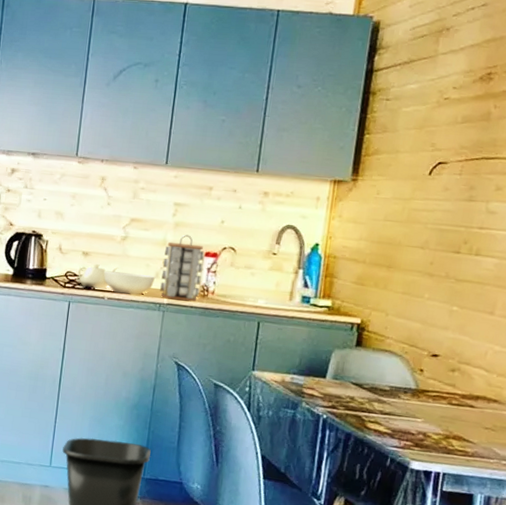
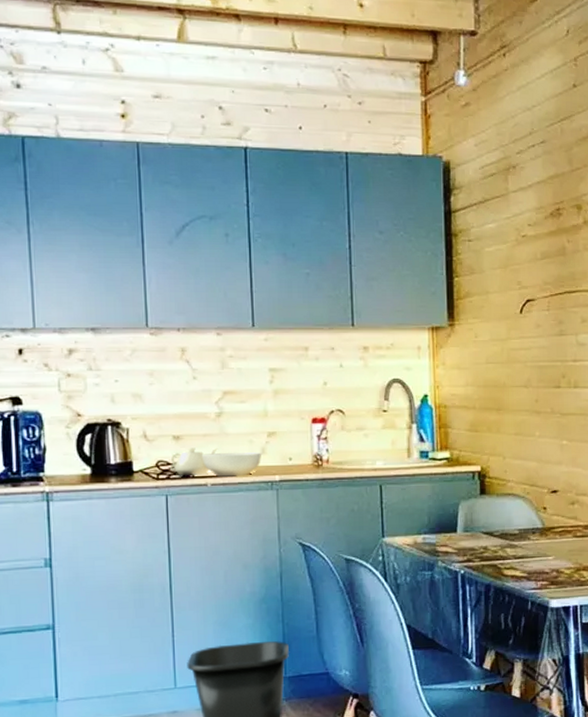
spice rack: present [160,234,205,302] -> none [267,402,313,476]

